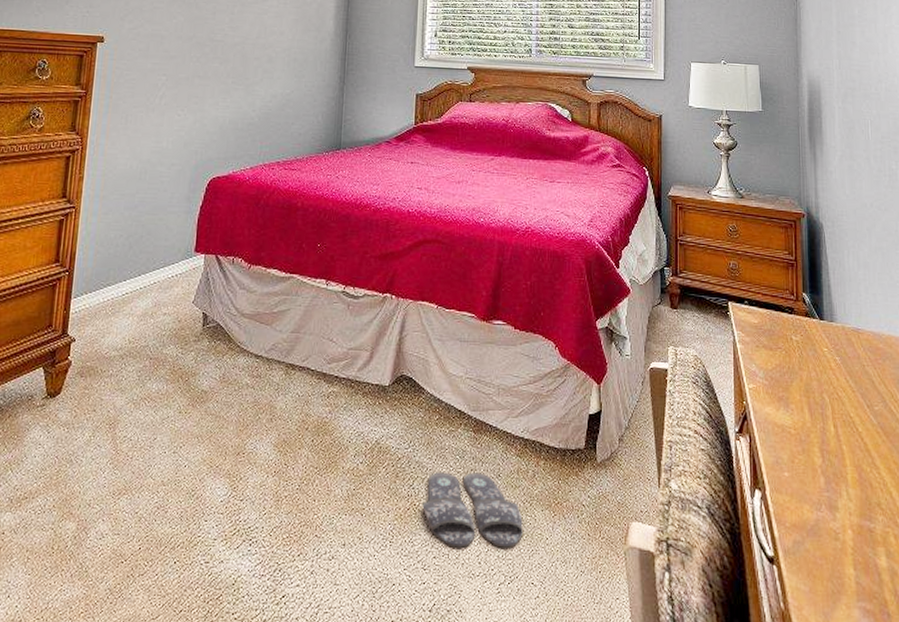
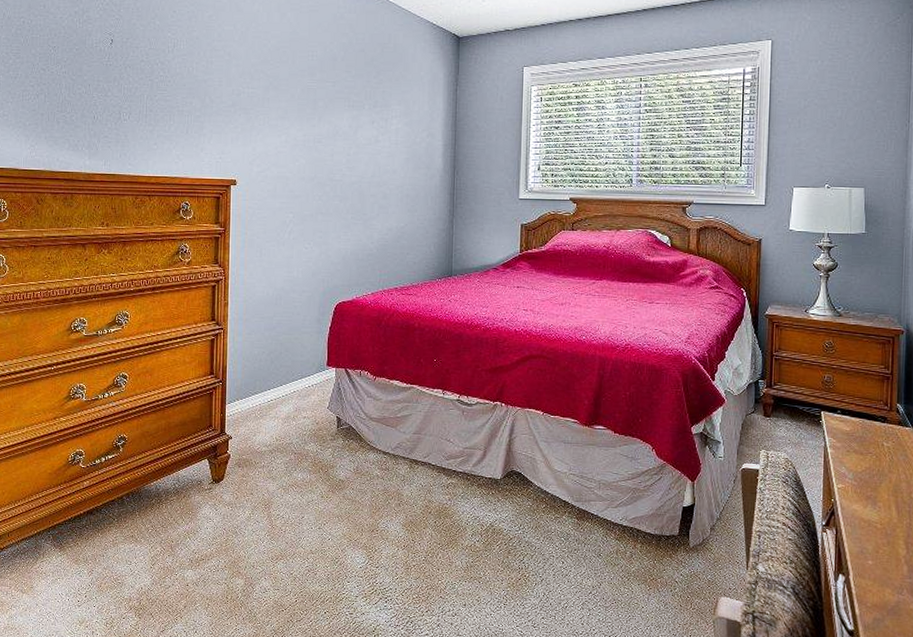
slippers: present [422,472,523,548] -> none [532,550,621,614]

